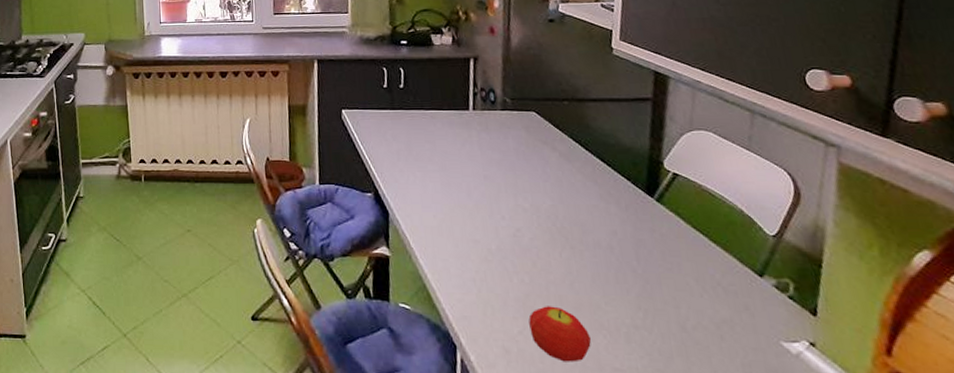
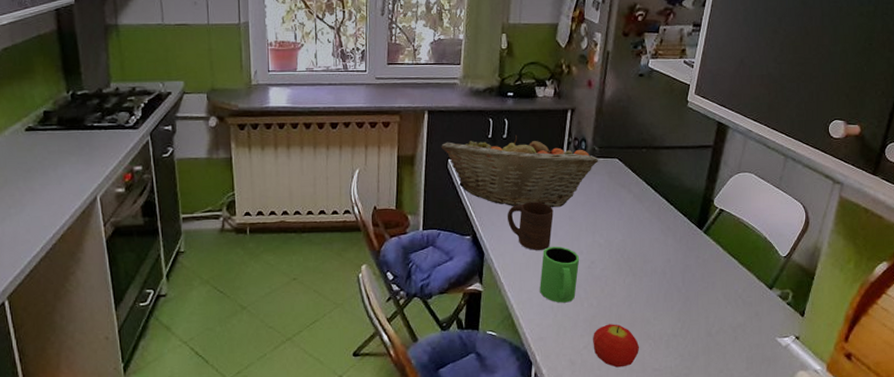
fruit basket: none [333,84,513,165] -> present [441,134,599,208]
cup: none [412,157,465,214] -> present [508,201,554,251]
mug: none [456,210,502,276] -> present [540,247,580,303]

